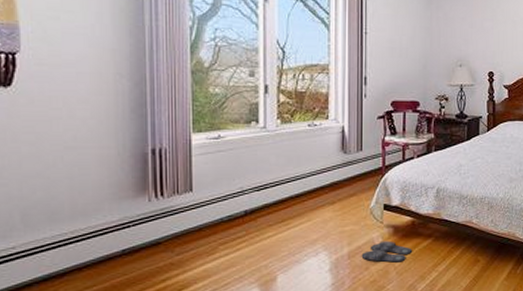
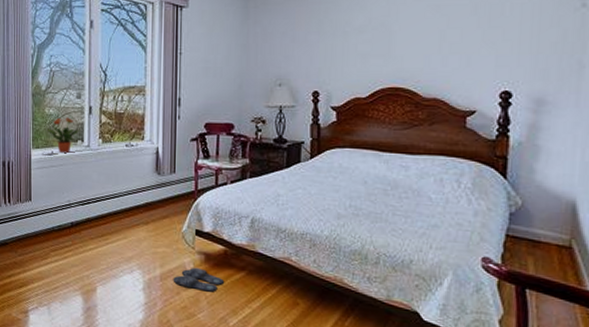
potted plant: none [213,97,254,137] -> present [47,117,80,154]

